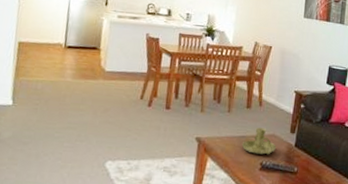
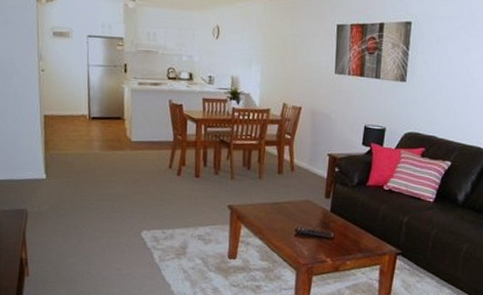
candle holder: present [241,127,277,155] -> none [275,193,312,221]

